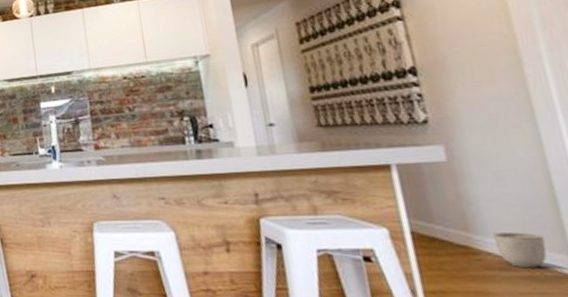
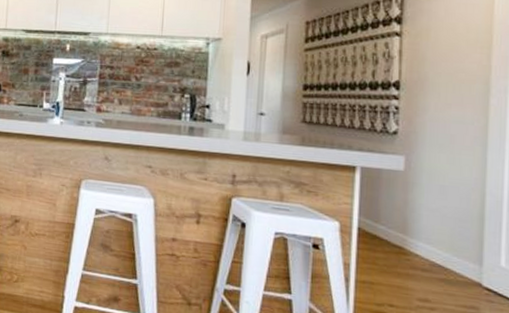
planter: present [493,232,547,268] -> none [425,239,465,273]

